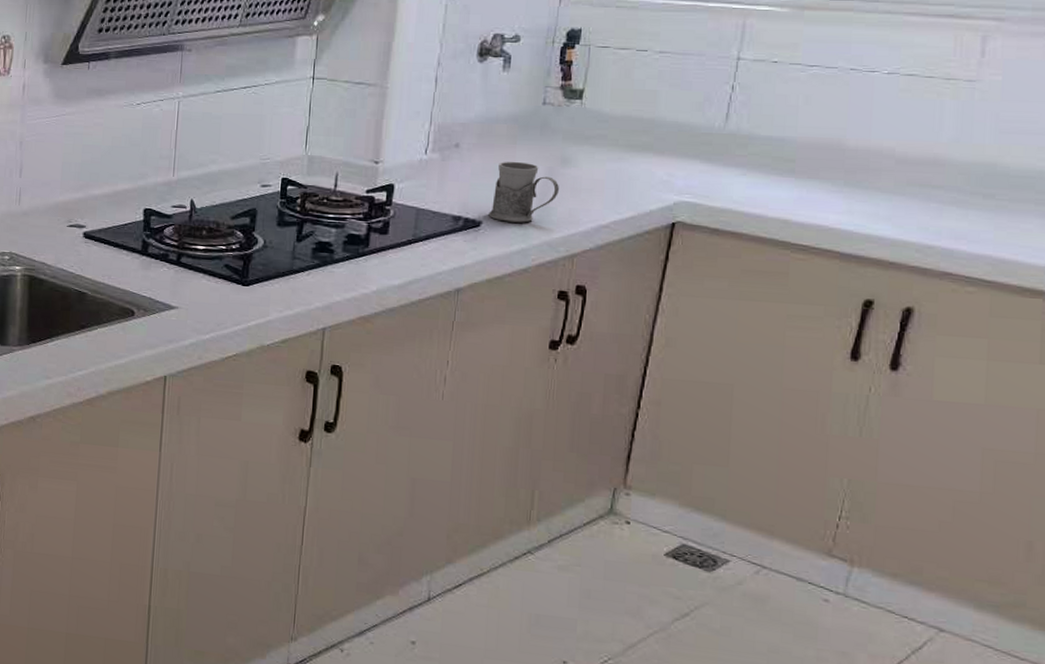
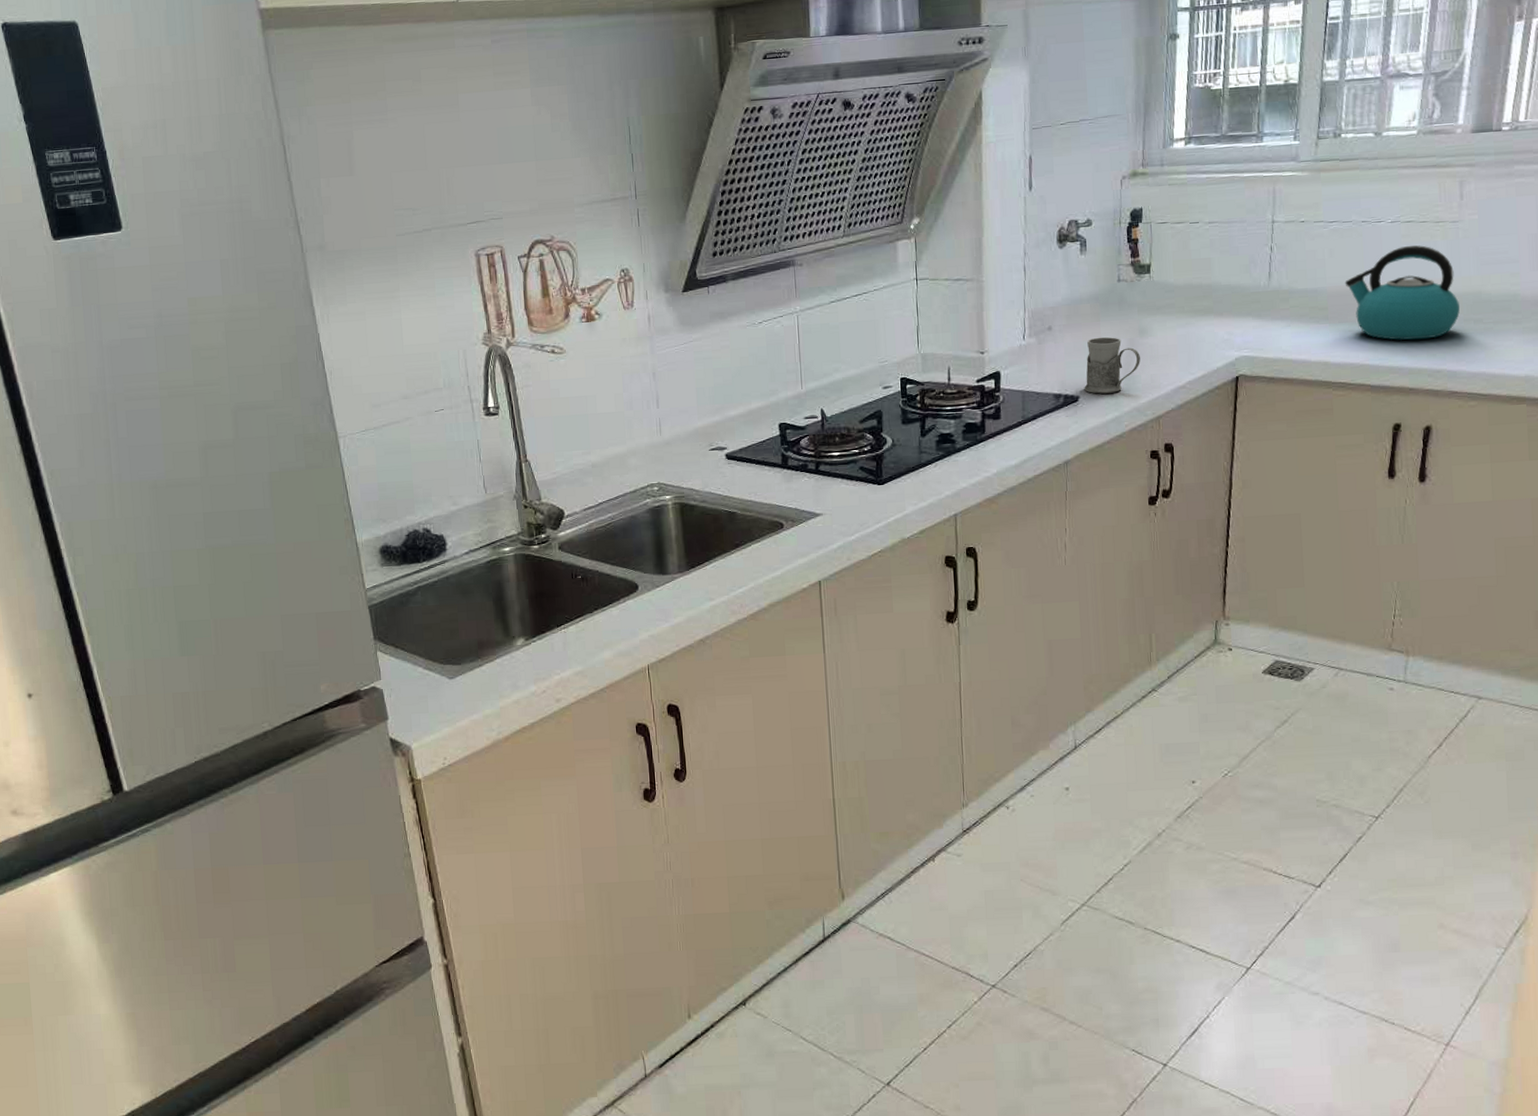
kettle: none [820,102,967,210] -> present [1345,245,1461,341]

